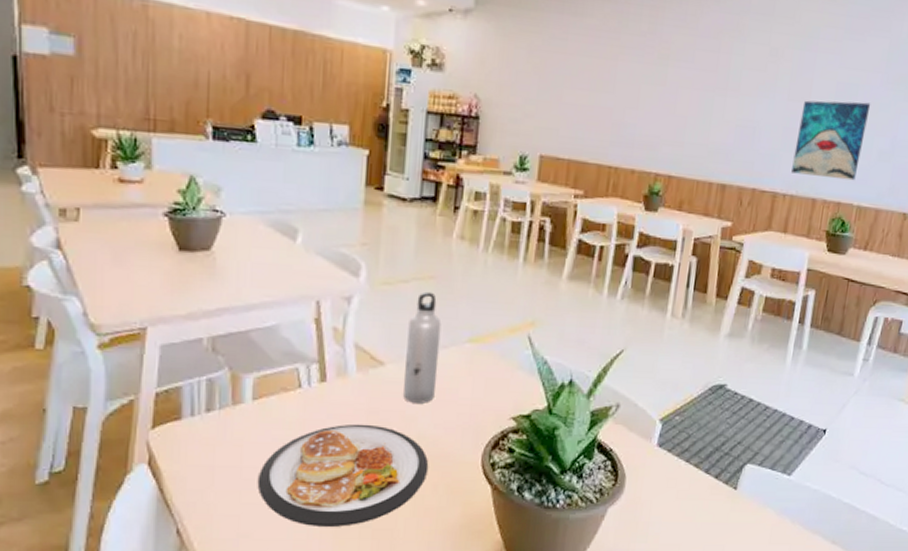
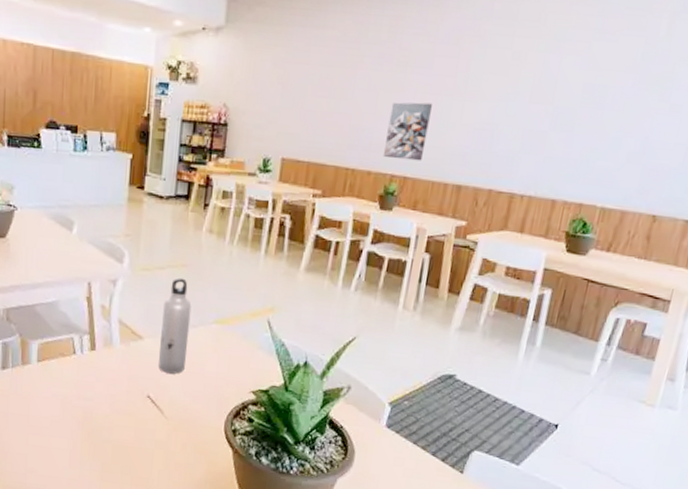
dish: present [257,424,429,527] -> none [40,387,179,472]
wall art: none [646,96,694,159] -> present [382,102,432,161]
wall art: present [791,100,871,181] -> none [530,102,621,182]

